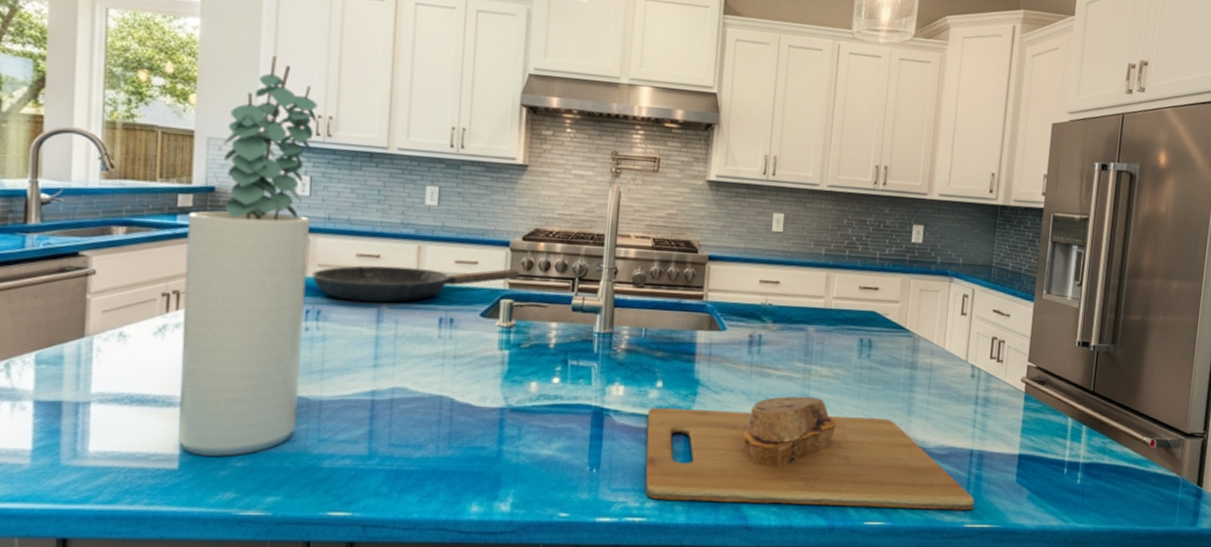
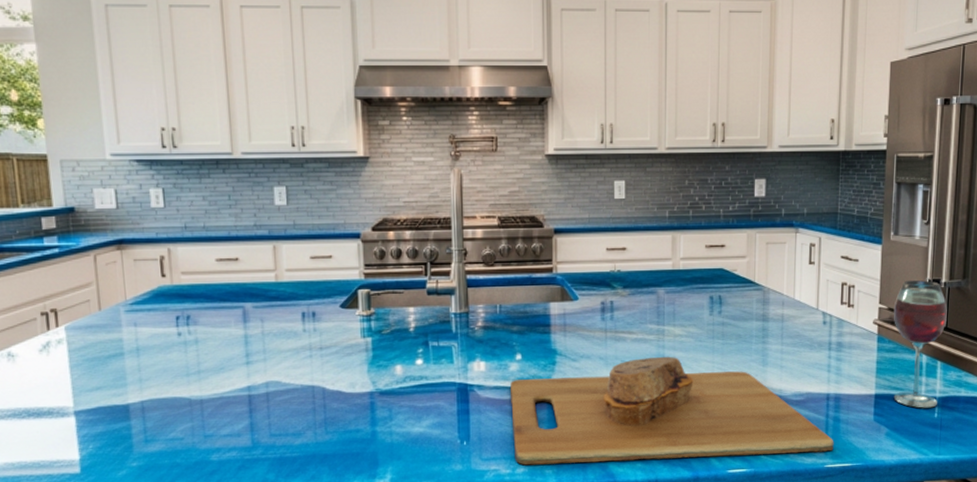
vase: present [177,55,318,456] -> none [53,73,182,459]
frying pan: present [312,265,522,303] -> none [177,260,375,304]
wineglass: none [1037,341,1095,473] -> present [893,280,947,408]

